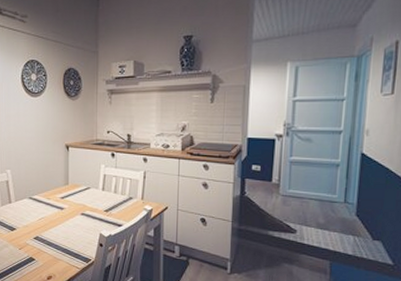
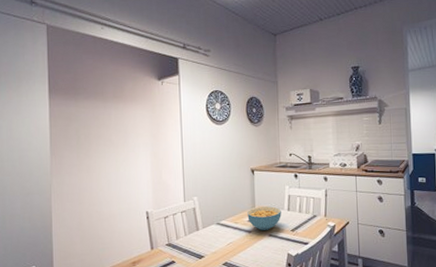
cereal bowl: none [60,184,95,208] -> present [247,206,281,230]

